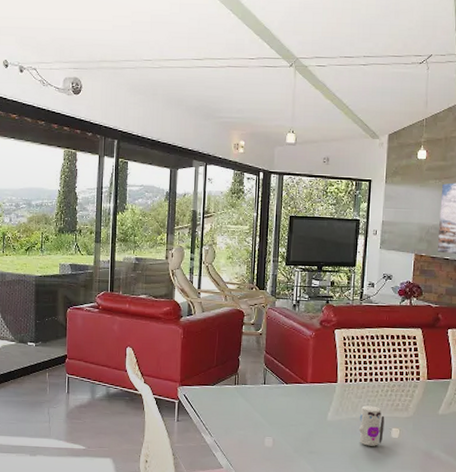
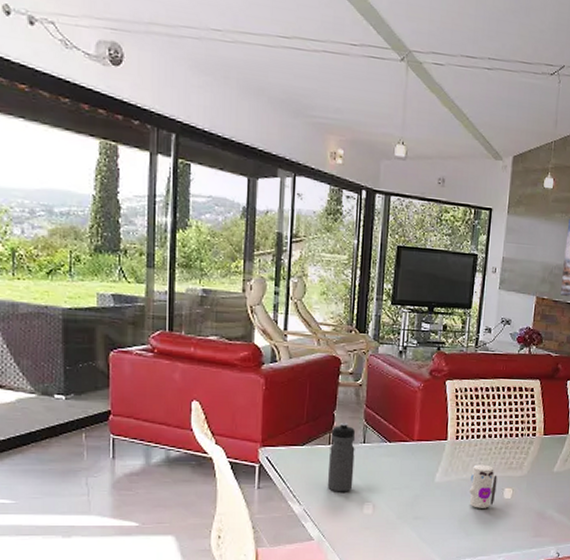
water bottle: none [233,366,257,427] -> present [327,423,356,492]

